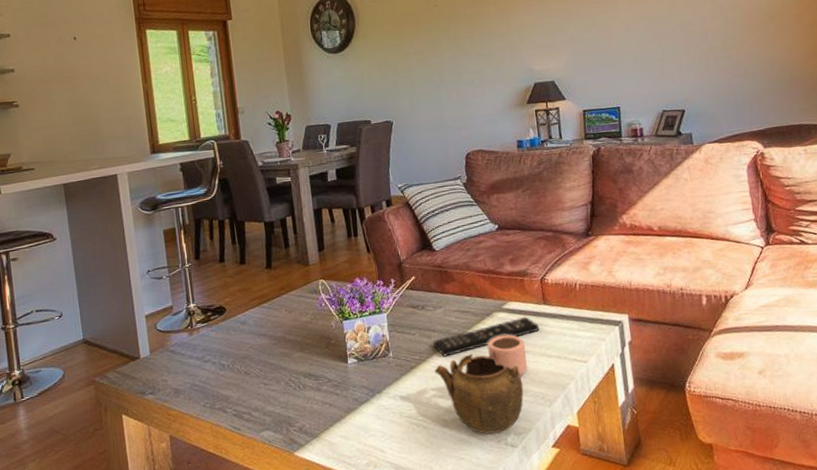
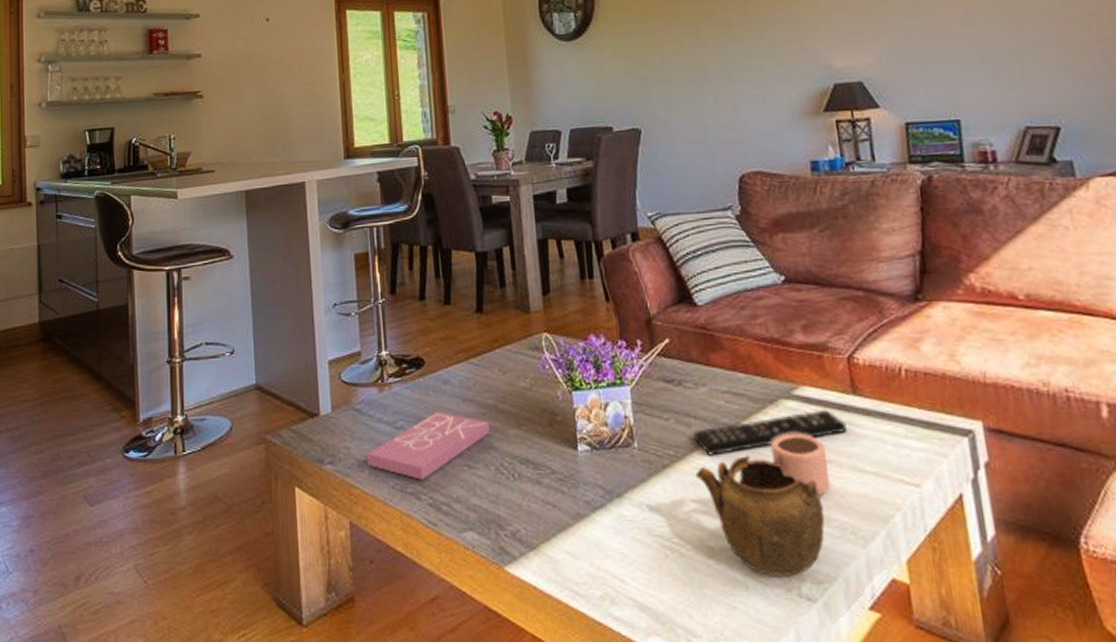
book: none [181,345,280,398] -> present [367,411,490,480]

